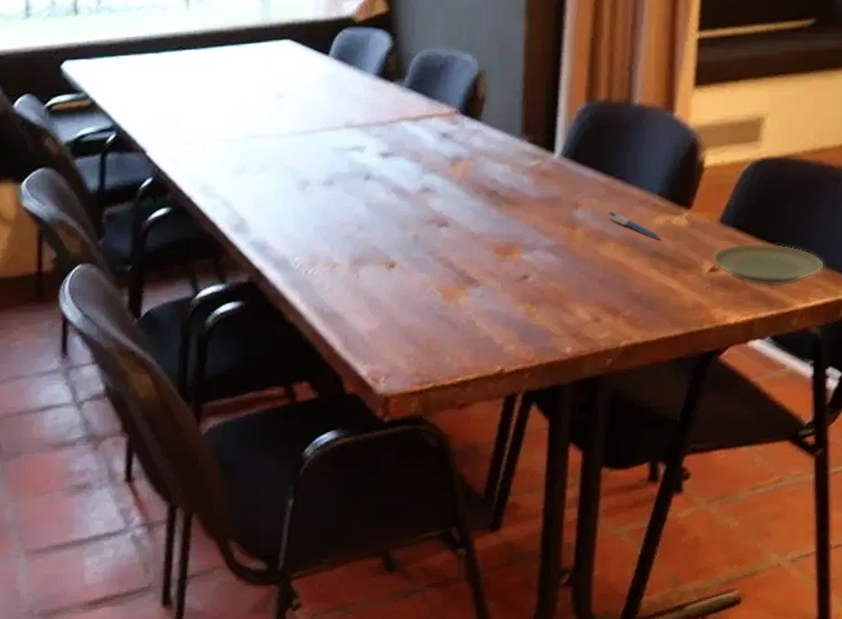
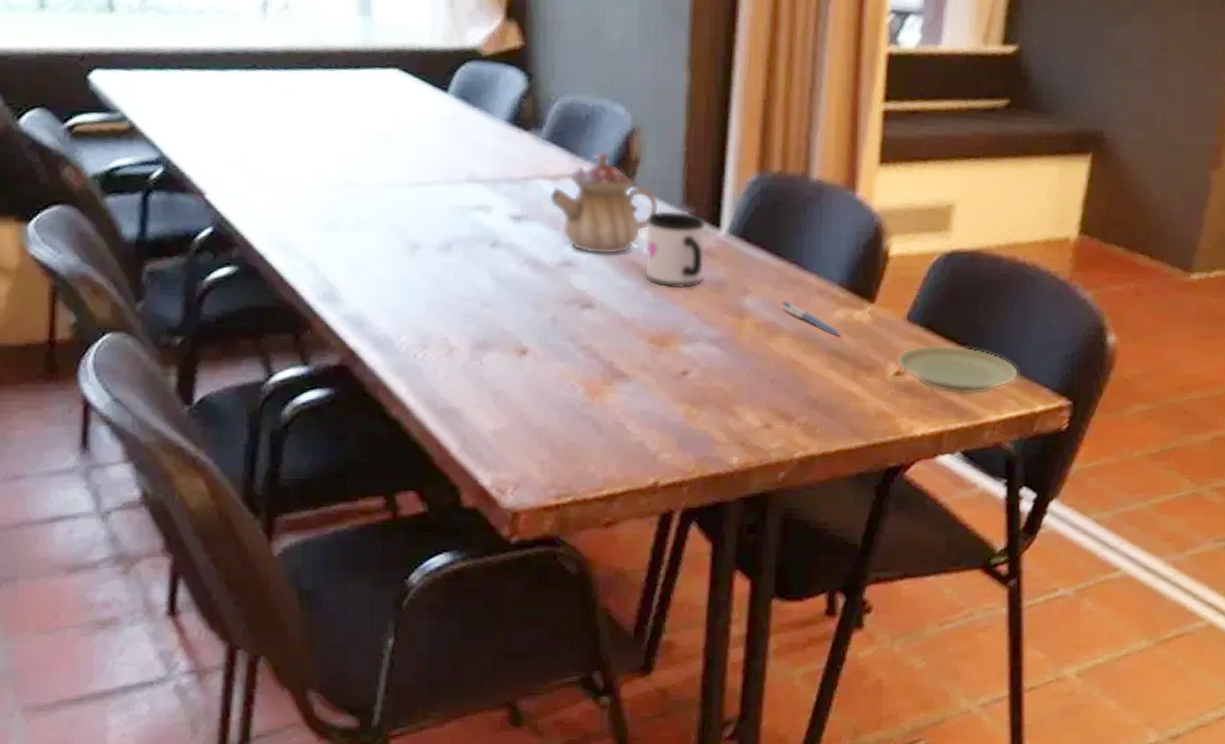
teapot: none [411,94,502,181] -> present [549,151,659,255]
mug: none [491,140,542,206] -> present [645,211,706,289]

